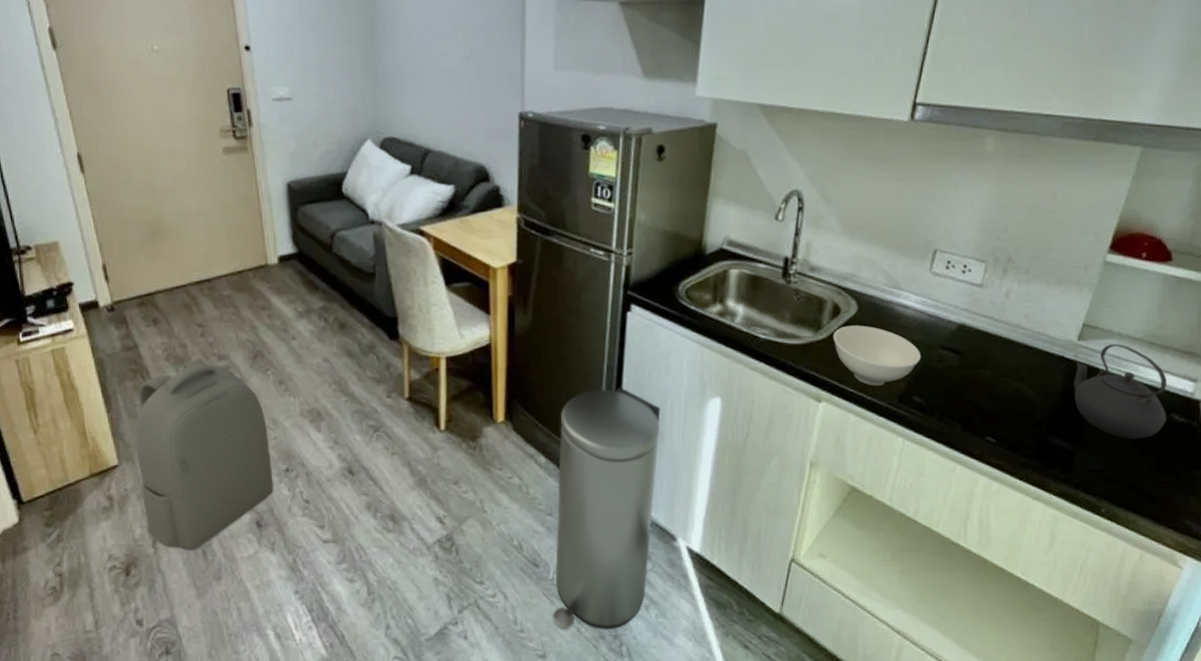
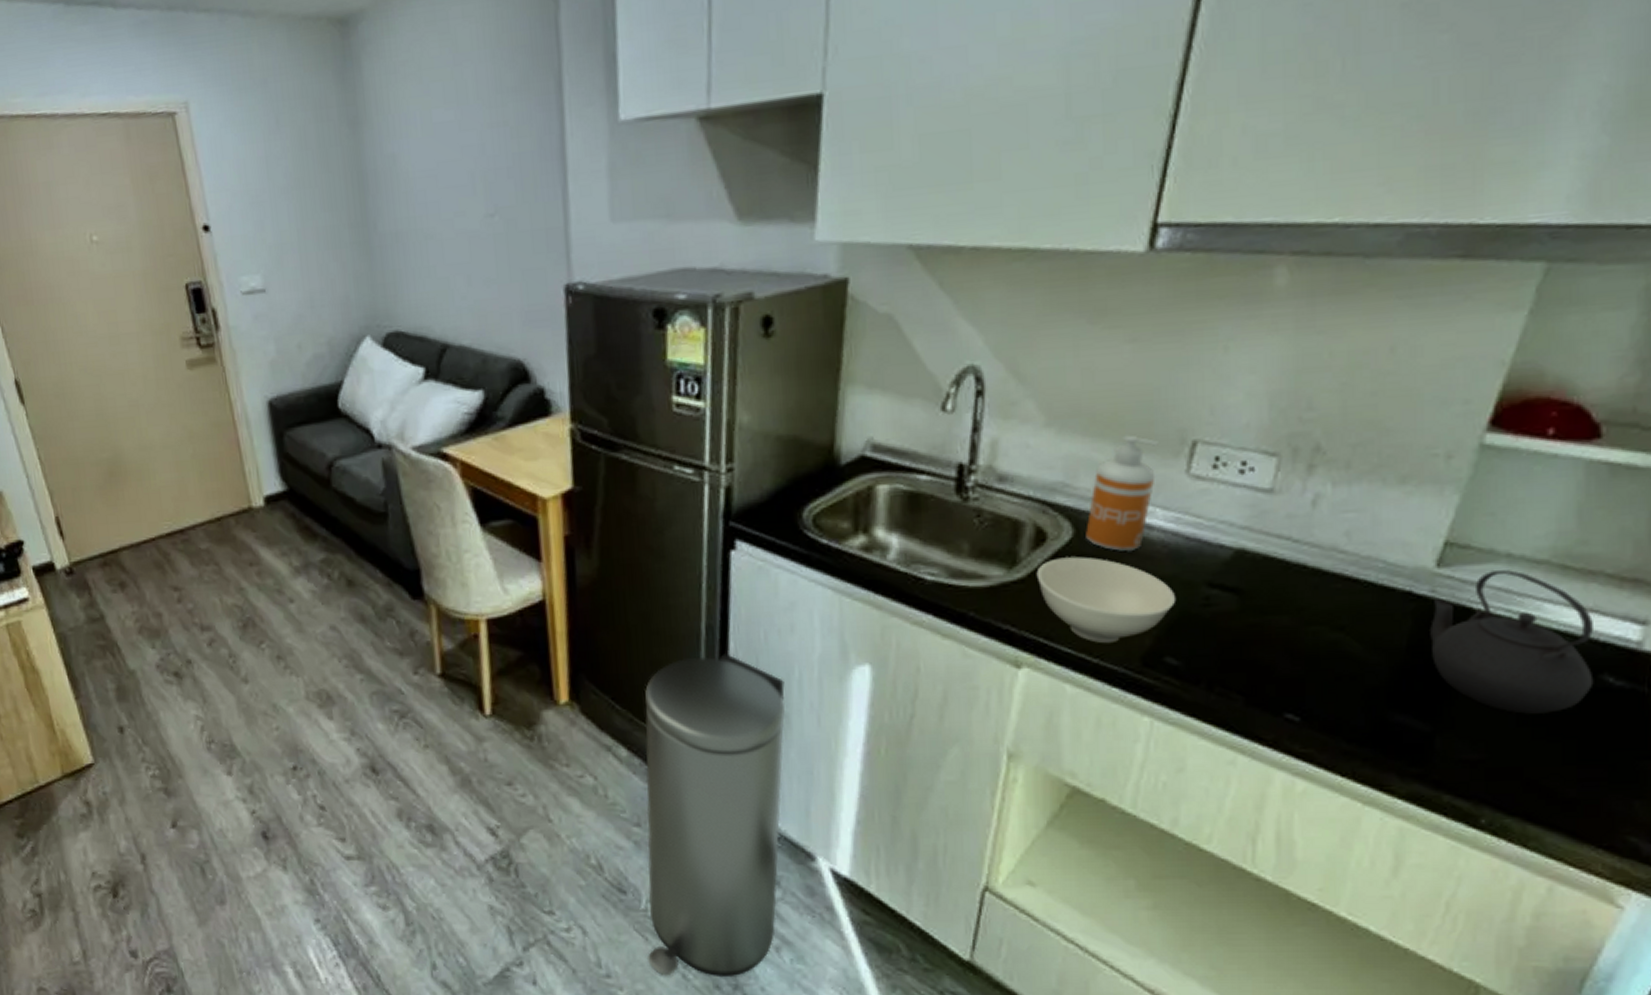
backpack: present [134,357,274,550] -> none [109,629,280,867]
soap dispenser: none [865,243,913,323] -> present [1085,434,1158,552]

